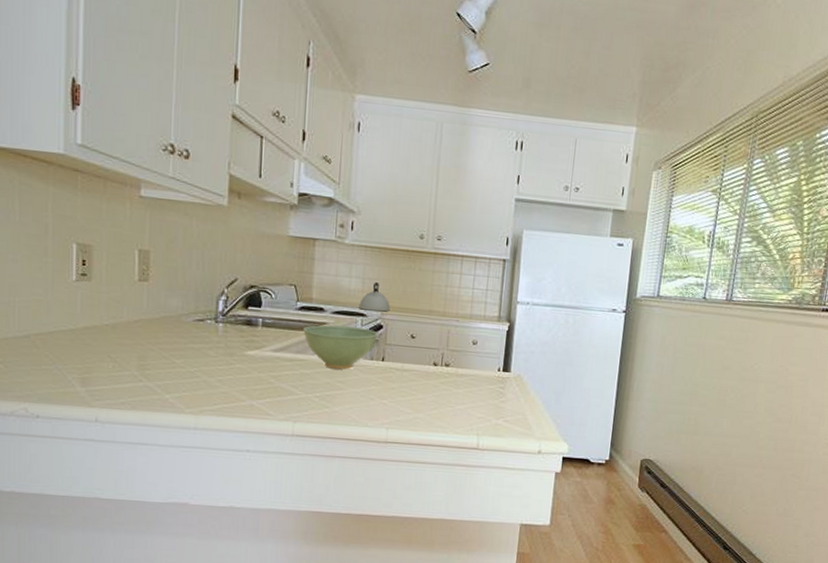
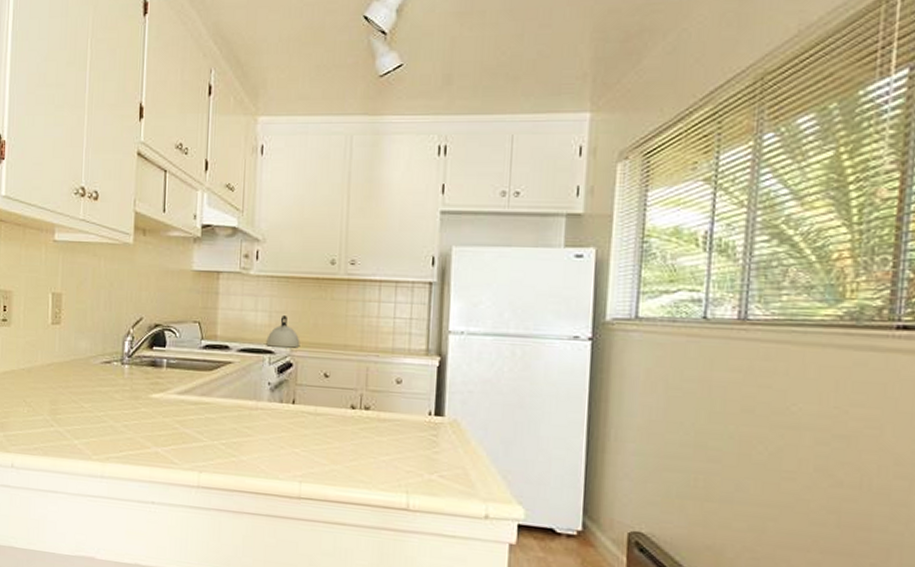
bowl: present [303,325,378,370] -> none [208,364,287,414]

